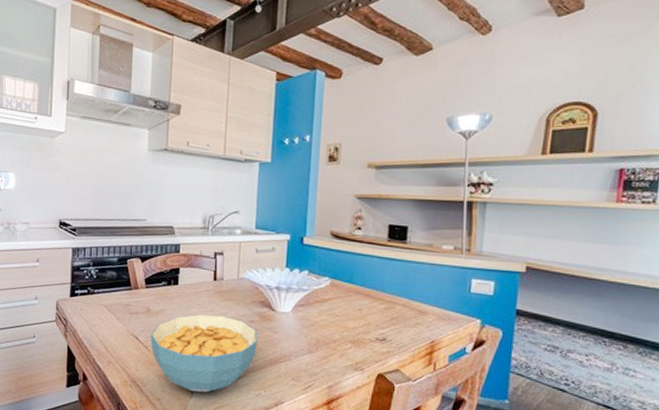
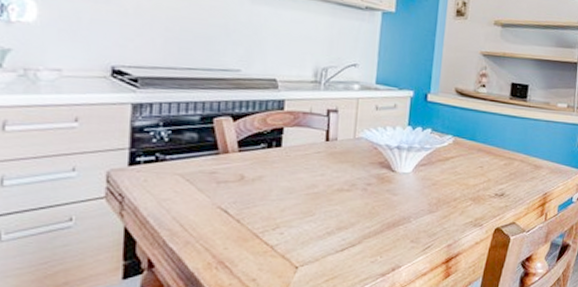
cereal bowl: present [150,314,258,393] -> none [244,179,375,267]

